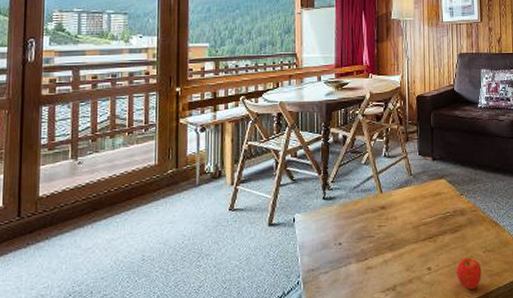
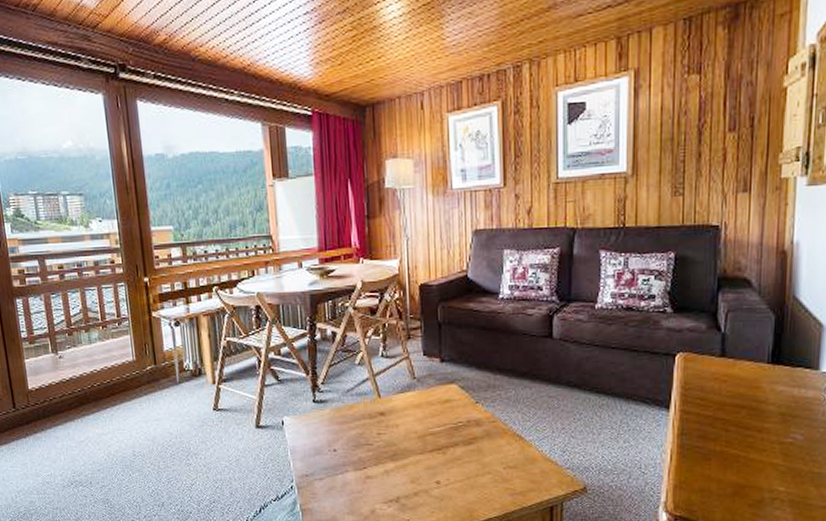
fruit: present [456,257,482,289] -> none [470,473,502,507]

